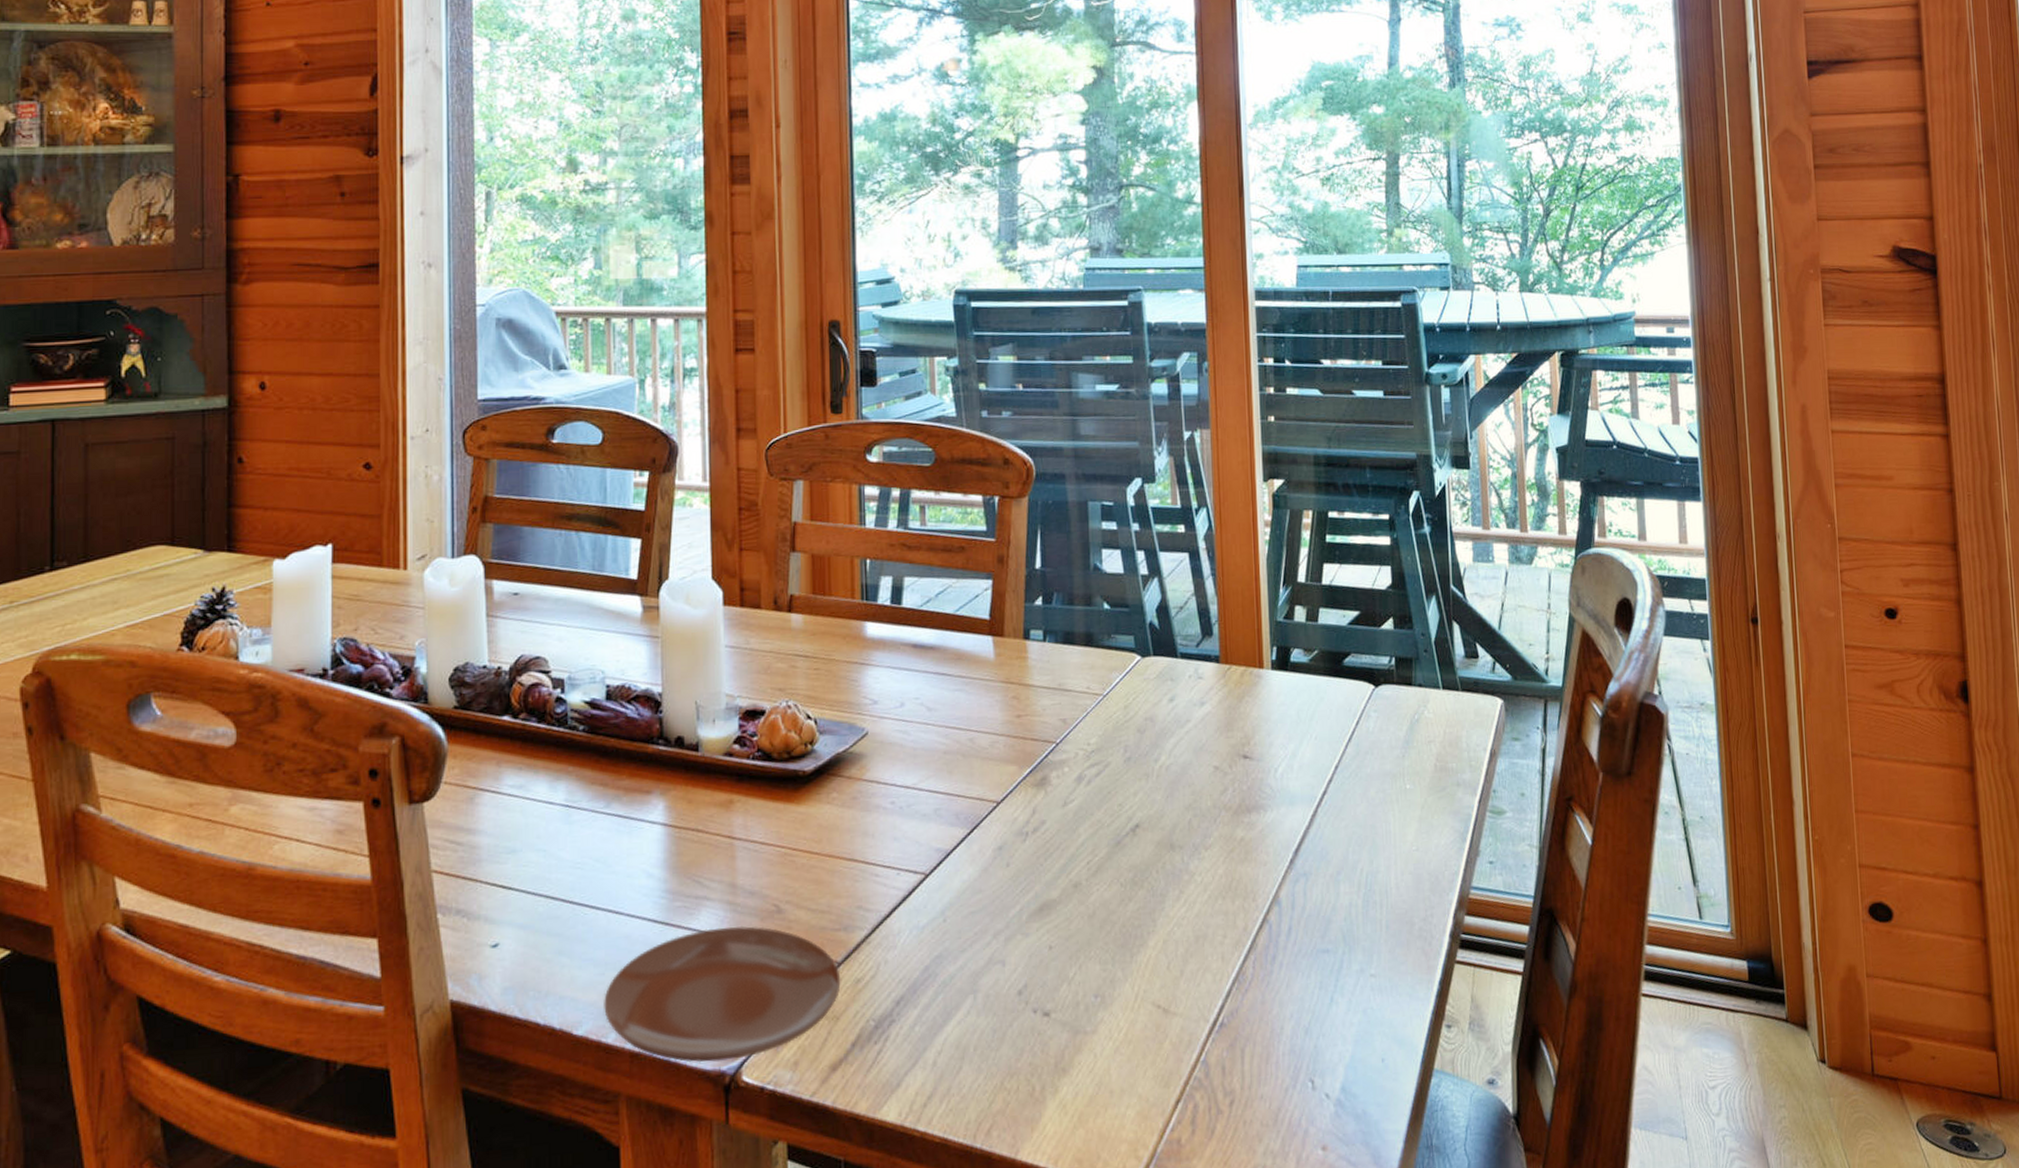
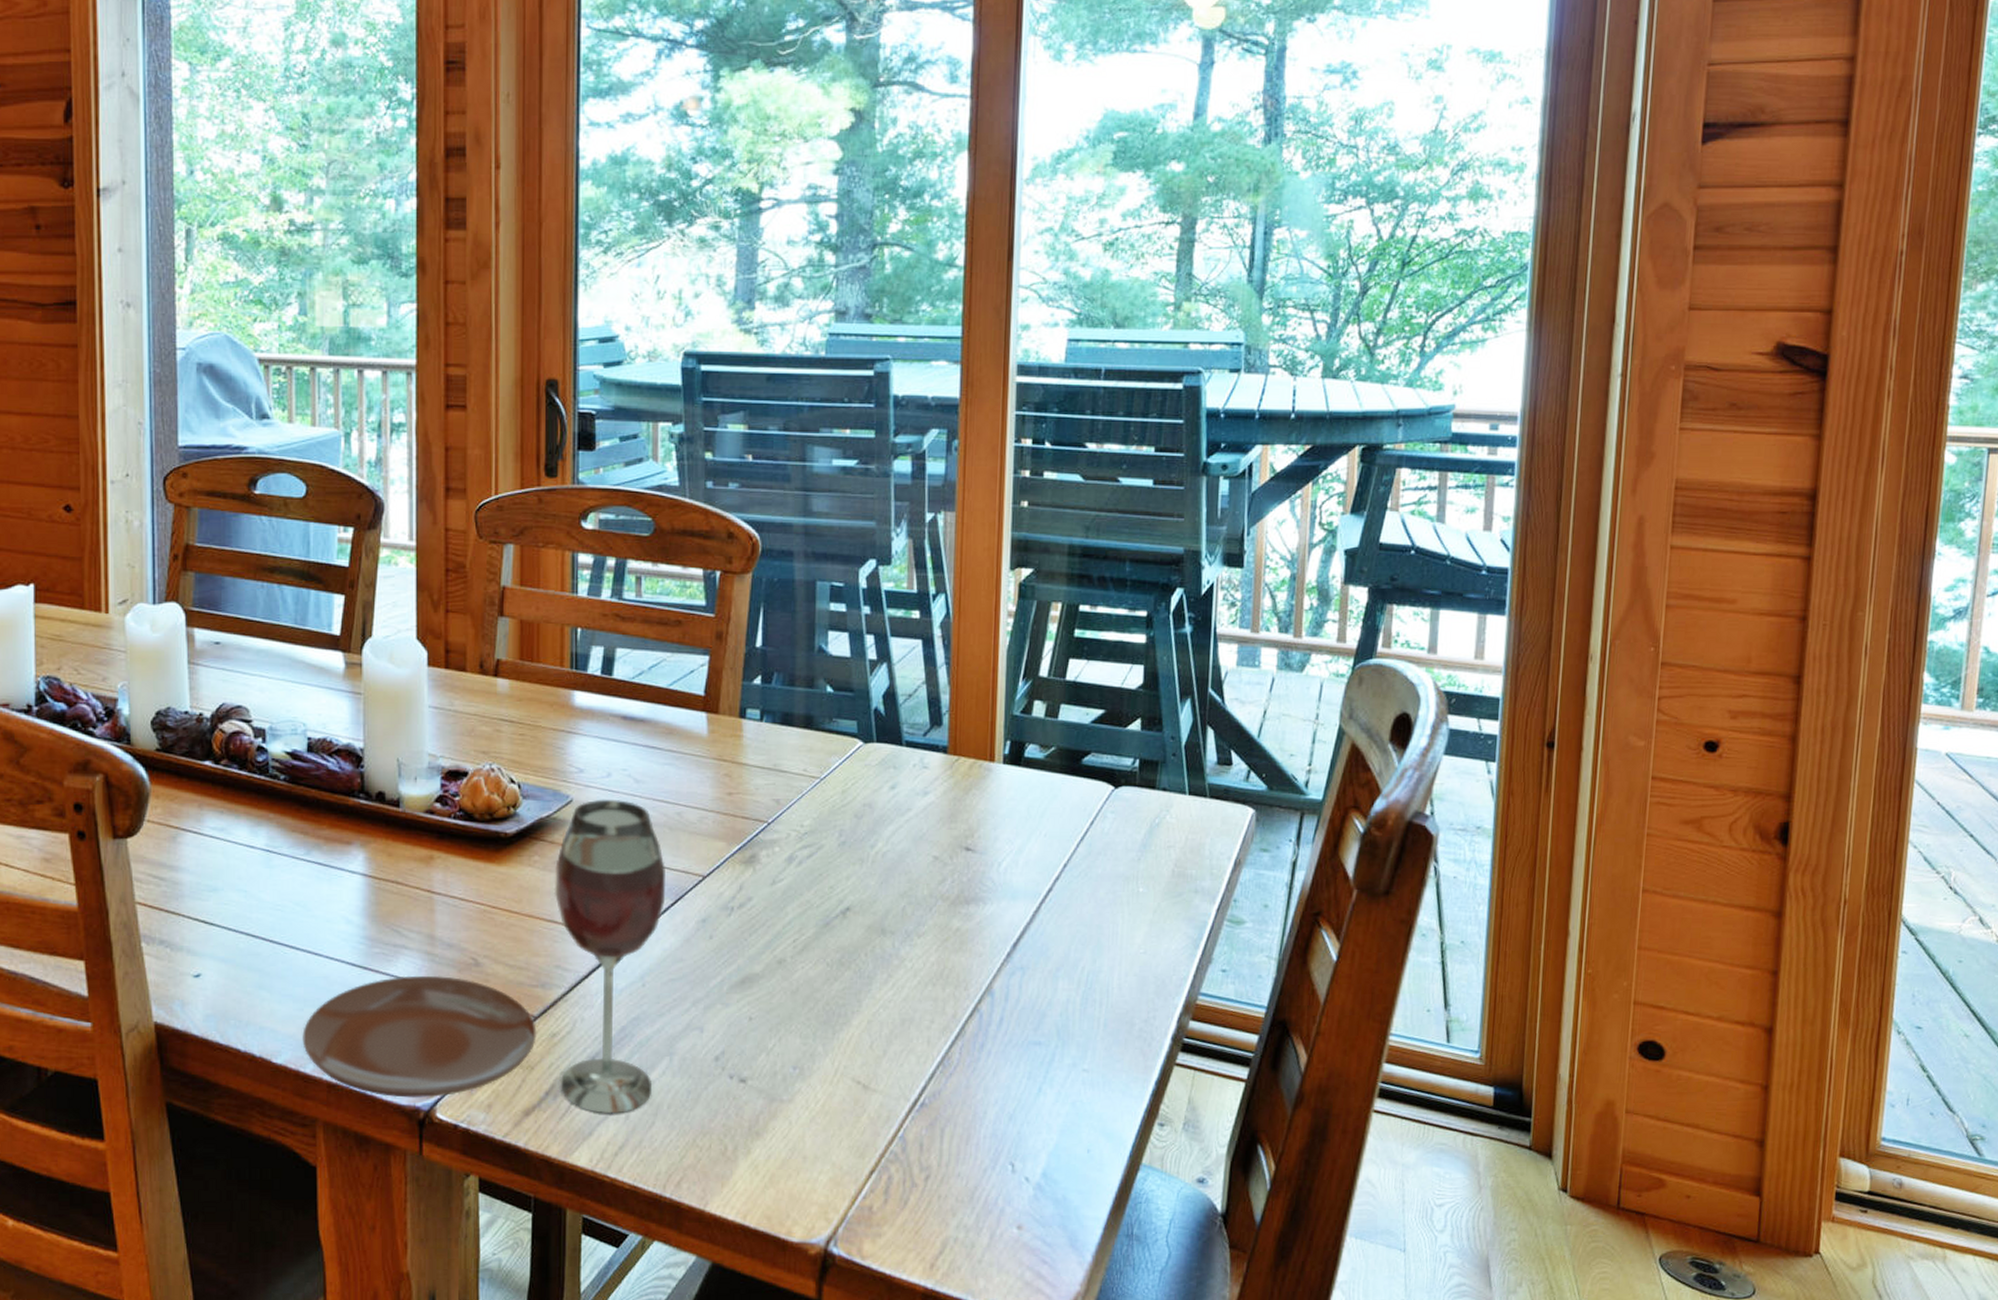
wineglass: none [853,729,961,1061] -> present [554,800,665,1113]

